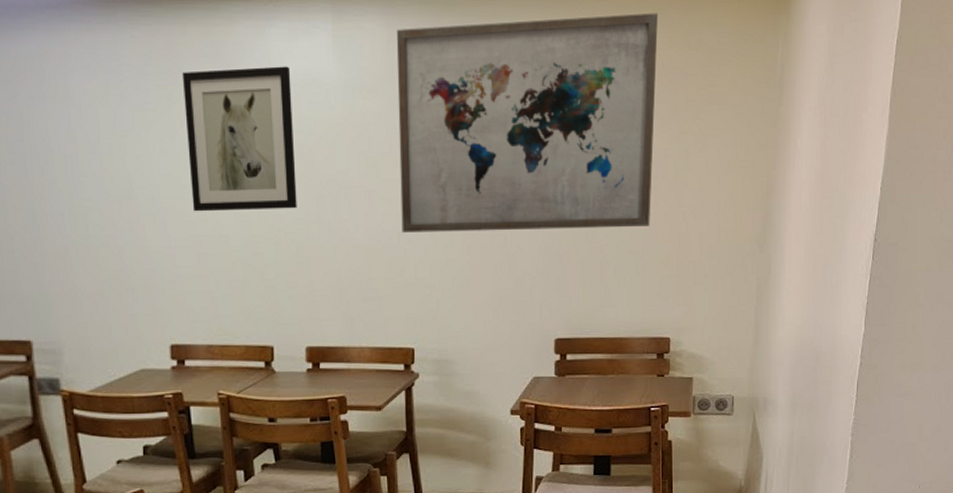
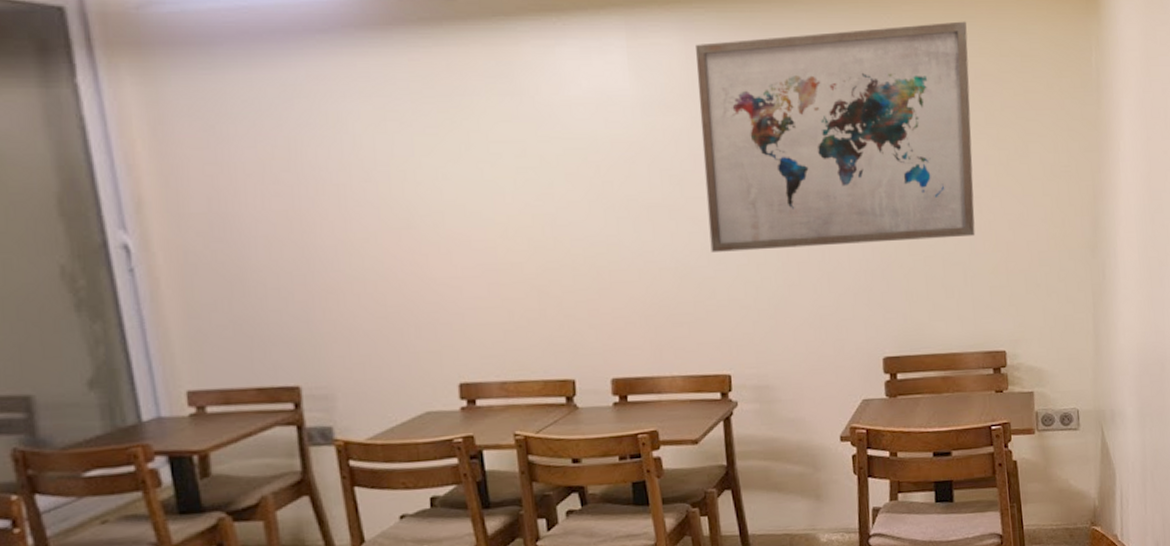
wall art: present [181,66,297,212] -> none [465,85,596,239]

